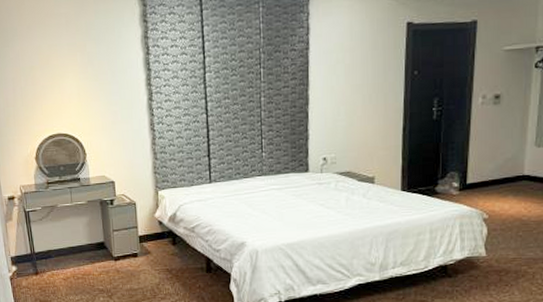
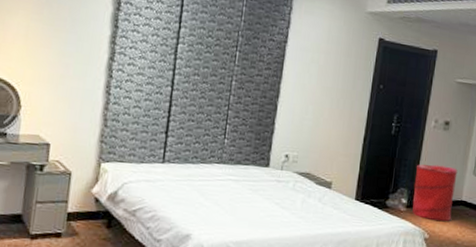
laundry hamper: none [465,141,516,200] -> present [412,164,458,222]

